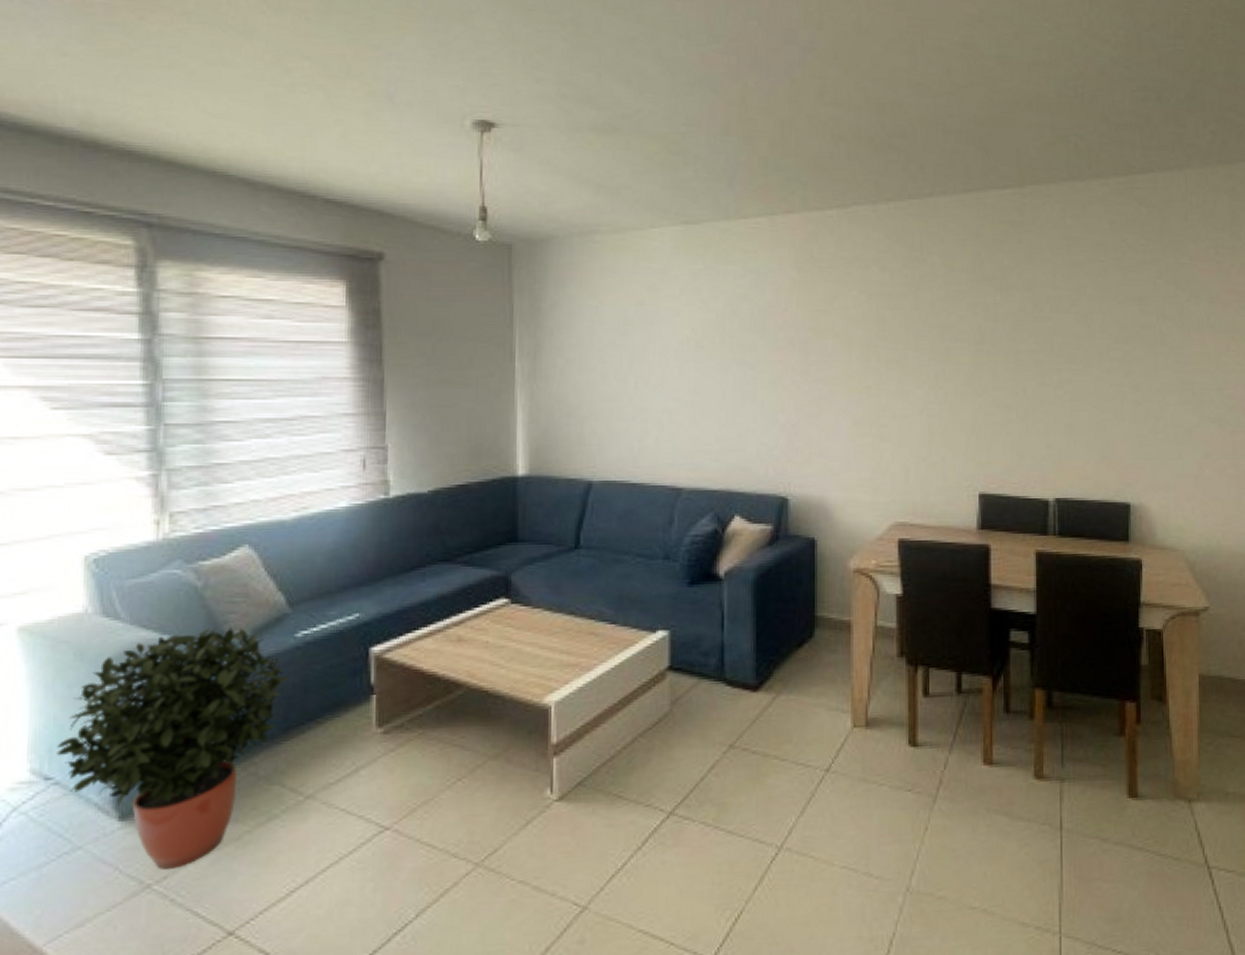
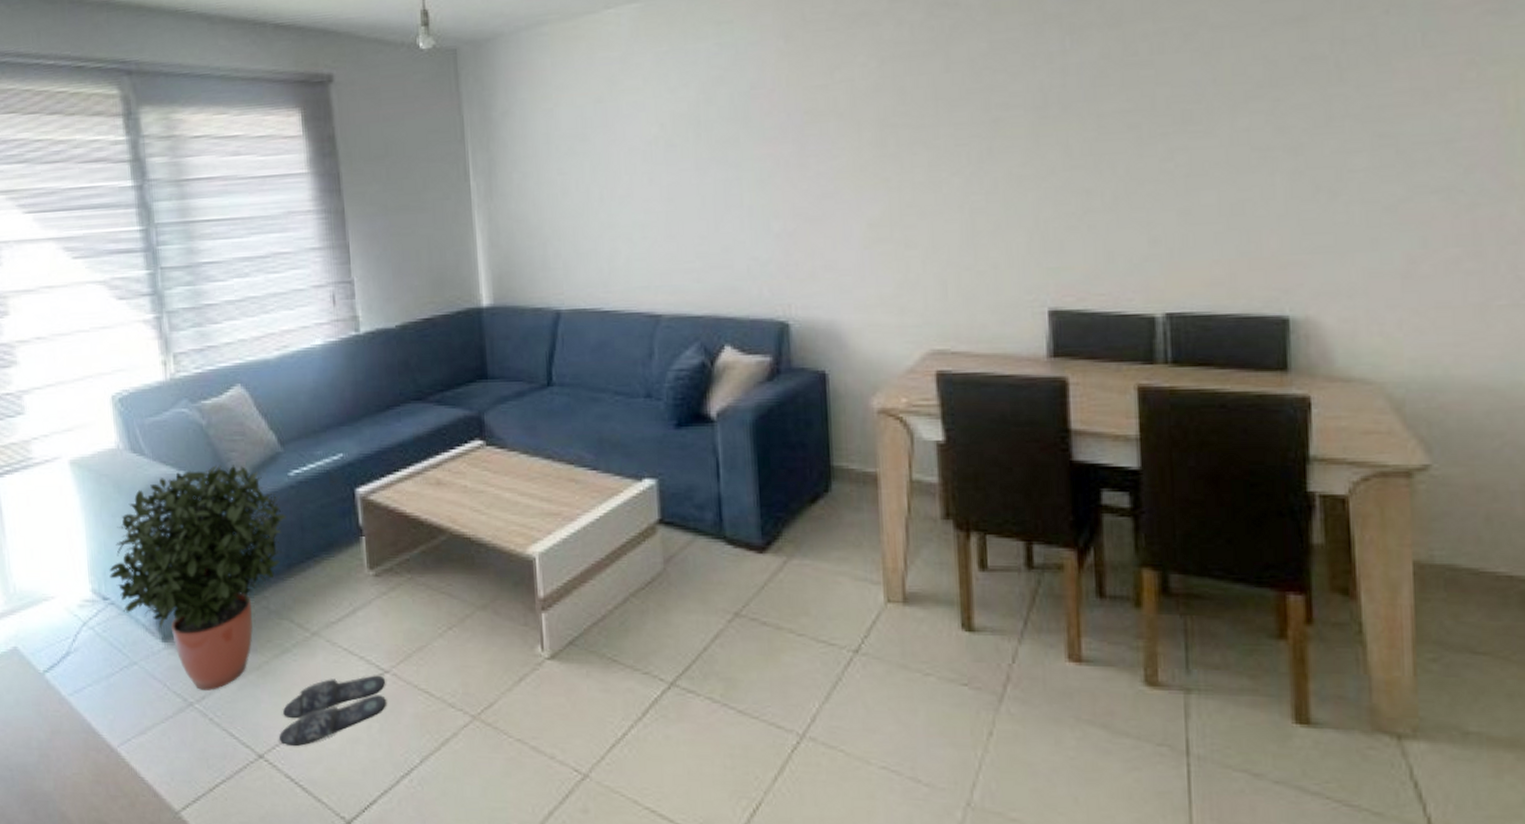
slippers: none [256,833,385,918] -> present [280,675,387,746]

